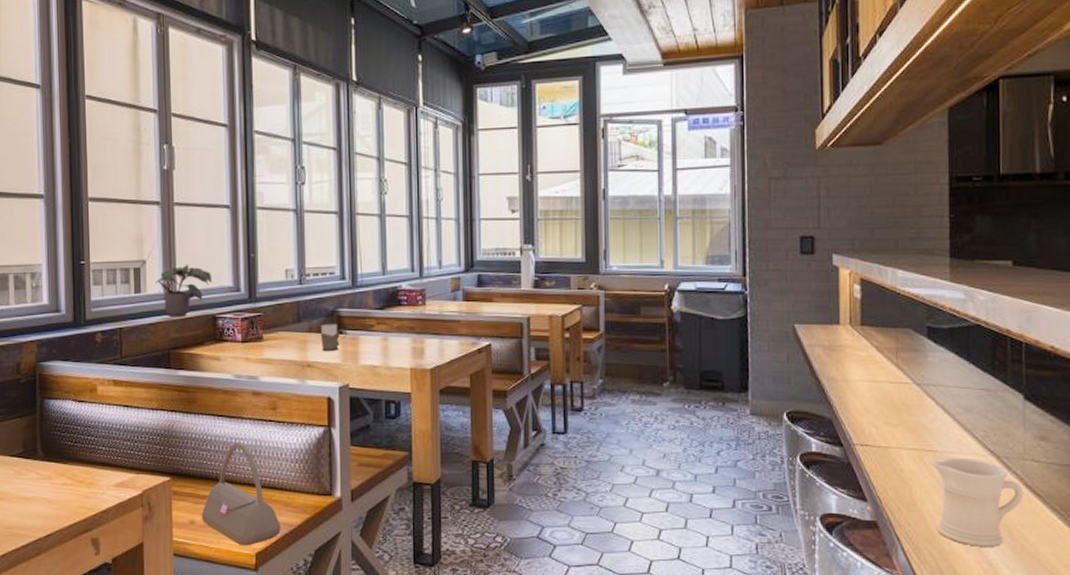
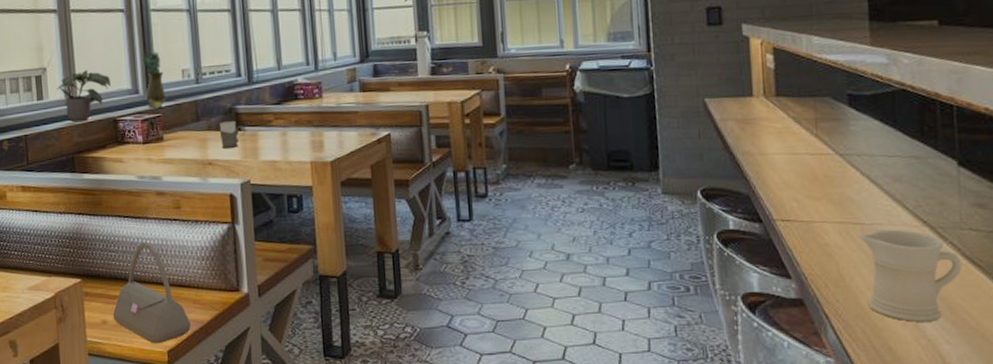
vase: none [244,246,267,307] -> present [141,48,166,108]

